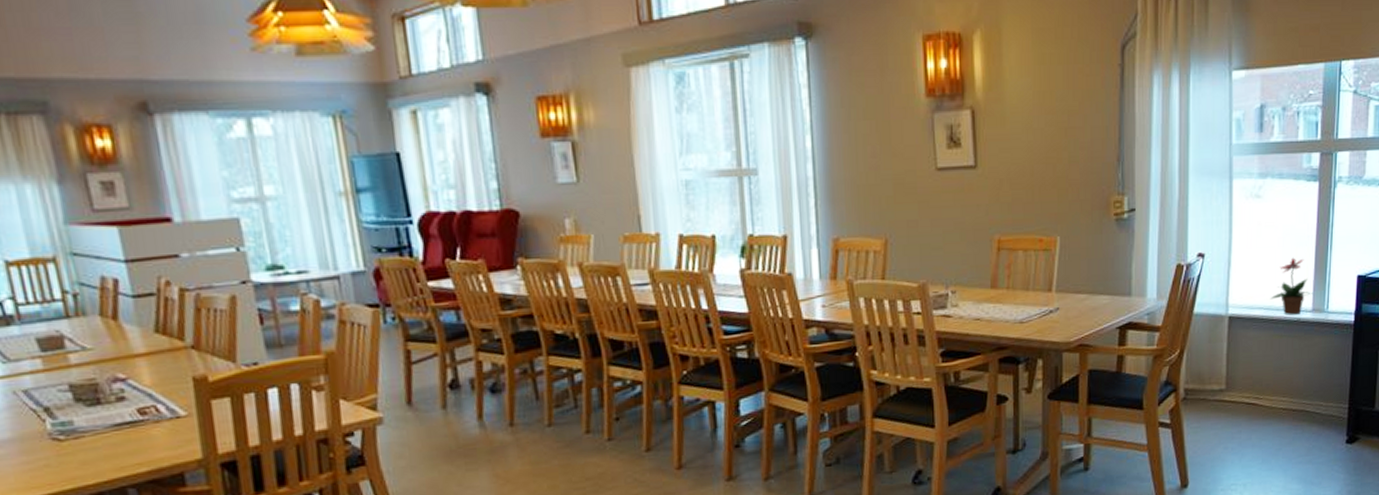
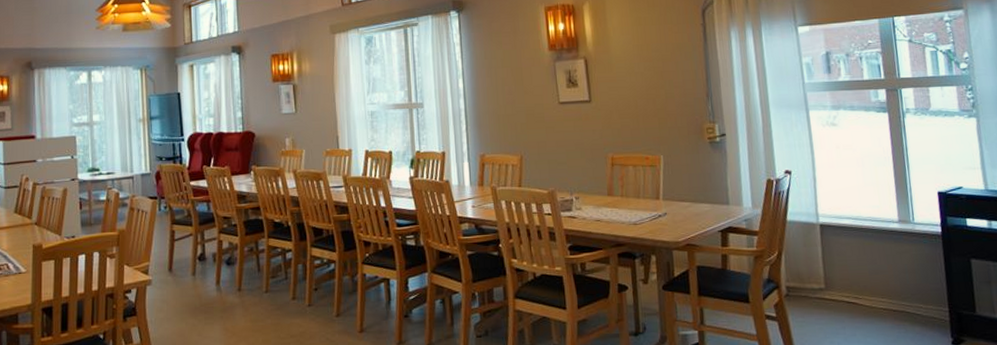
potted flower: present [1270,257,1314,316] -> none [857,175,898,226]

